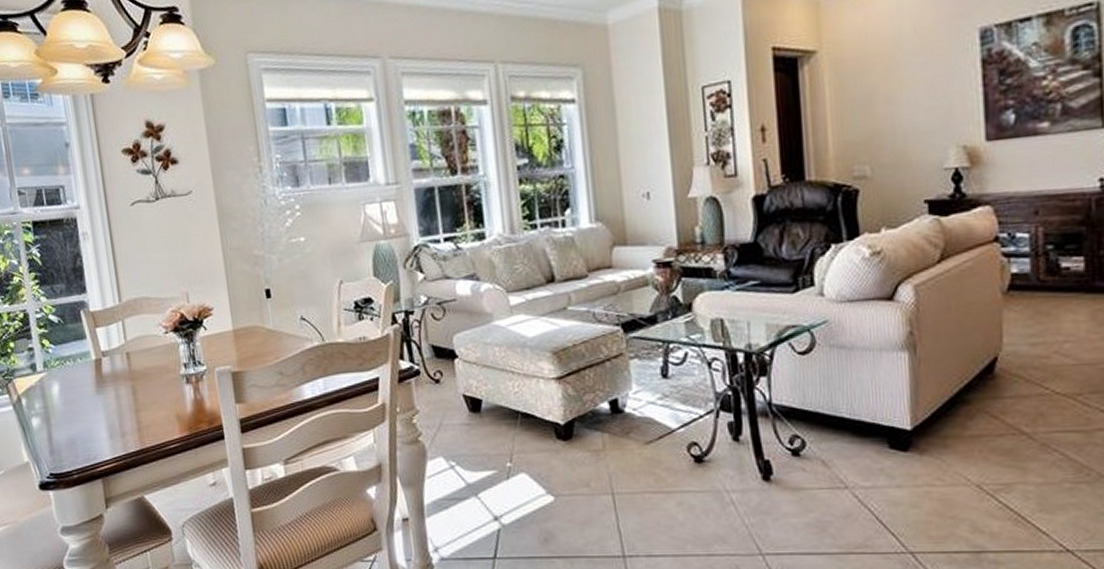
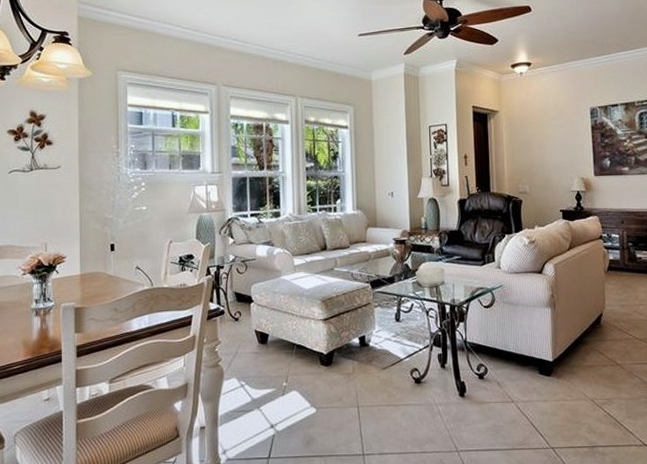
bowl: none [688,298,735,330] -> present [415,267,445,289]

